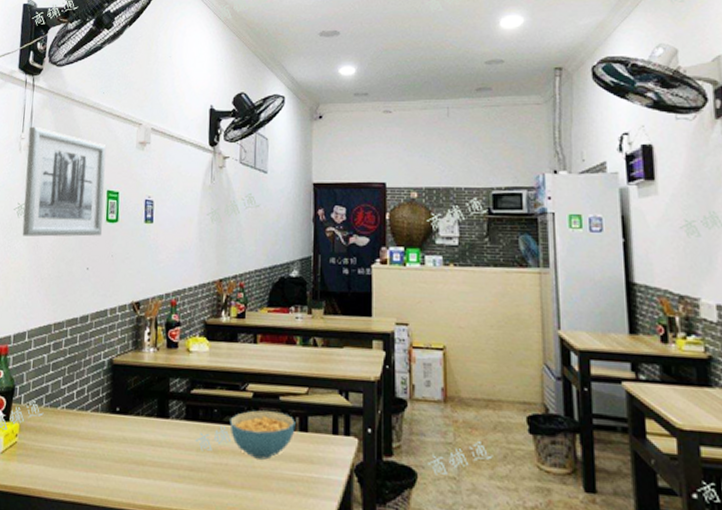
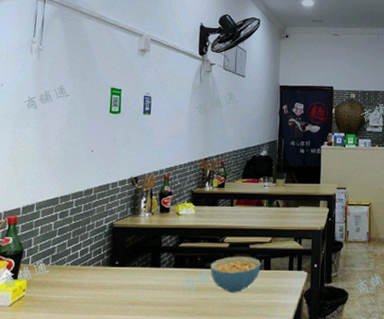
wall art: present [22,126,107,237] -> none [32,32,111,125]

